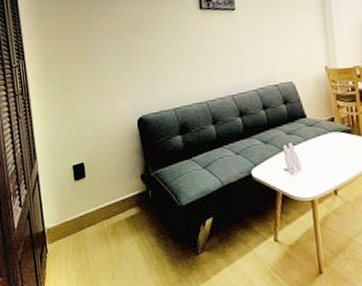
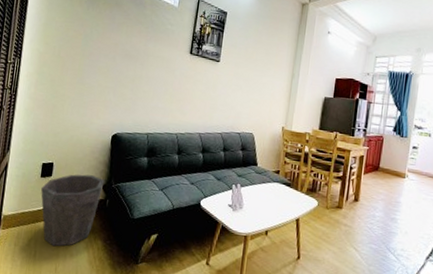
waste bin: none [78,167,142,252] -> present [41,174,105,247]

